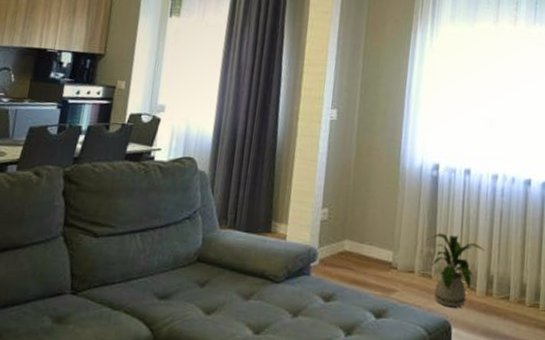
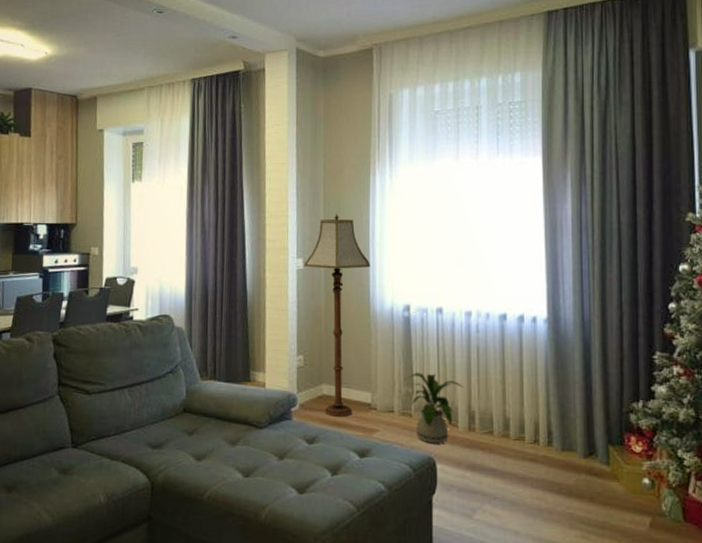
floor lamp: none [337,67,404,276] -> present [303,213,370,418]

